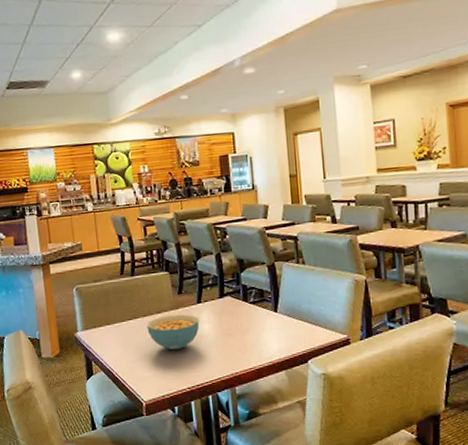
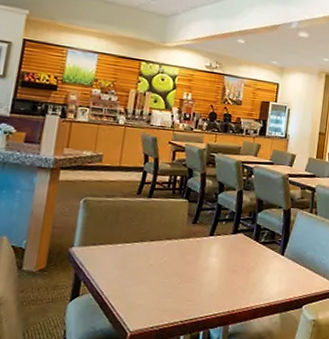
cereal bowl: present [146,314,200,351] -> none [151,243,208,281]

